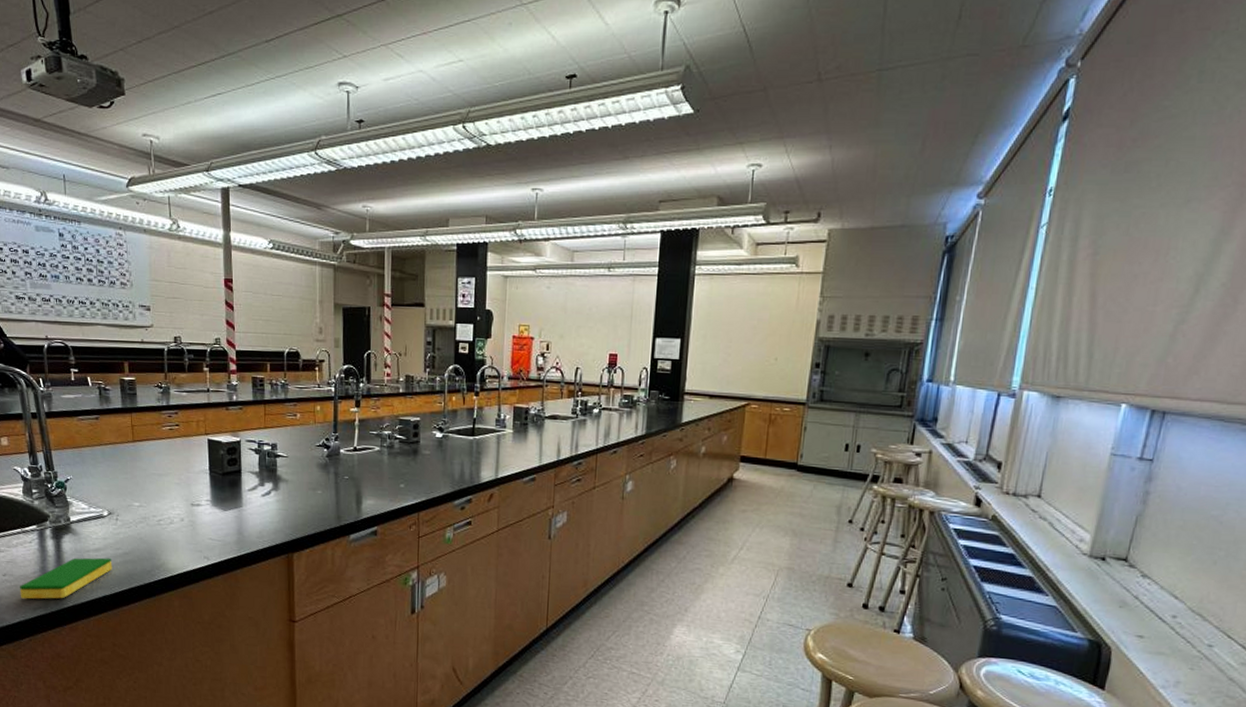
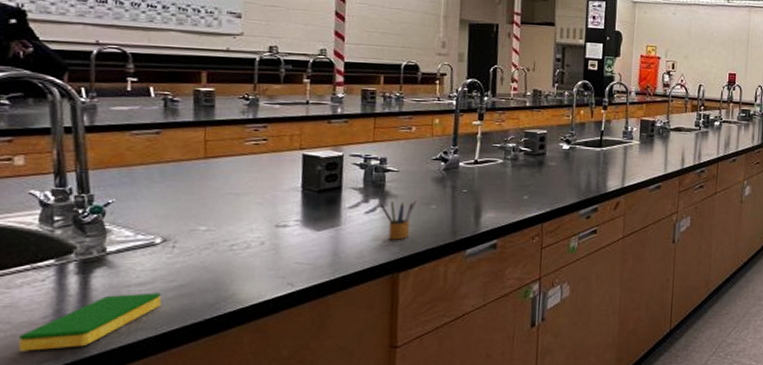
pencil box: none [273,484,305,523] -> present [379,200,417,240]

